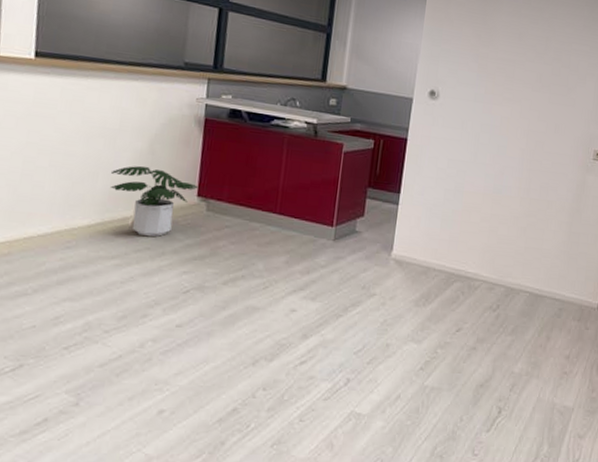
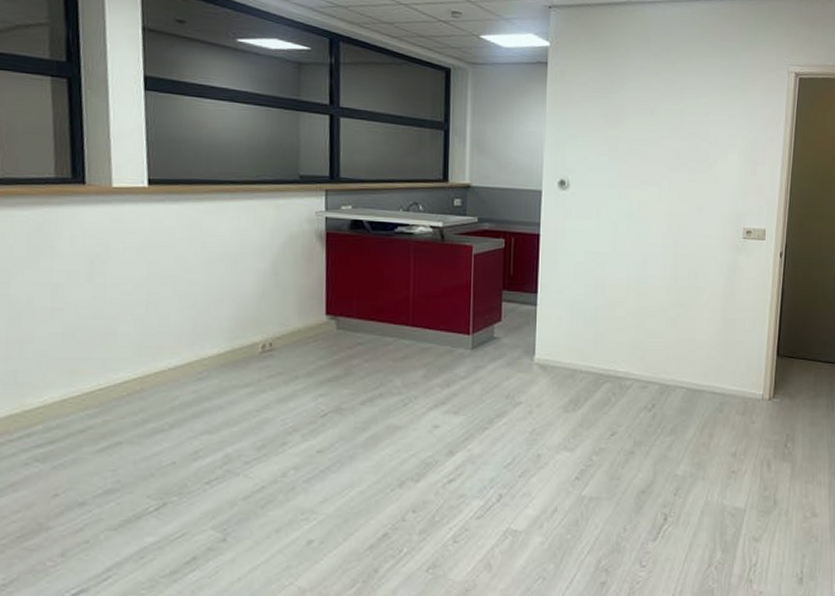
potted plant: present [110,166,199,237] -> none [235,287,326,361]

